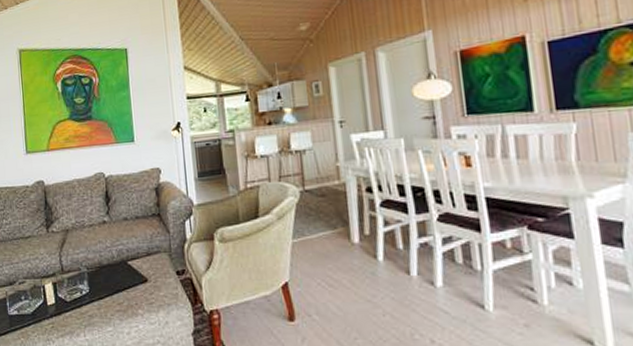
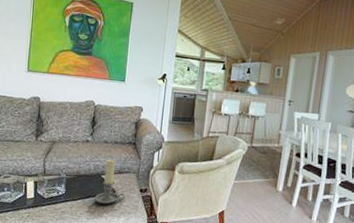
candle holder: none [123,238,160,298] -> present [94,158,125,204]

